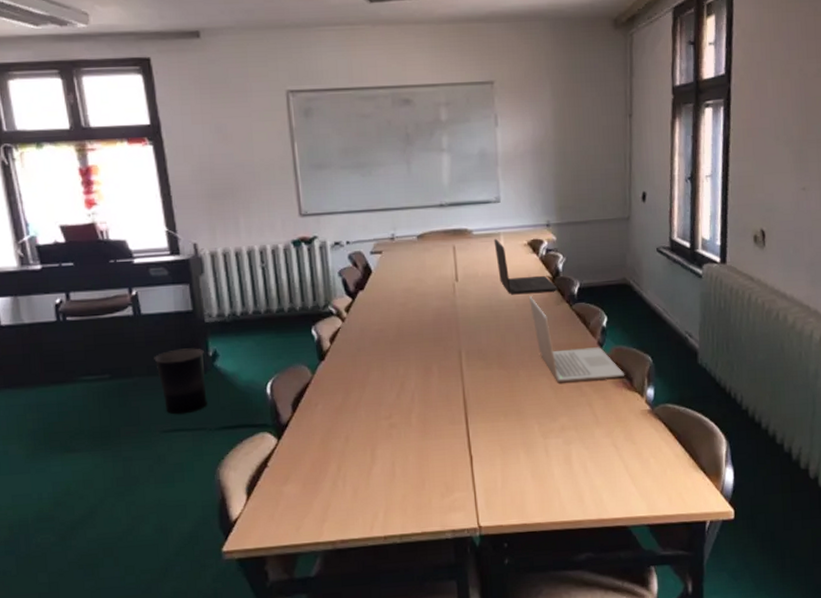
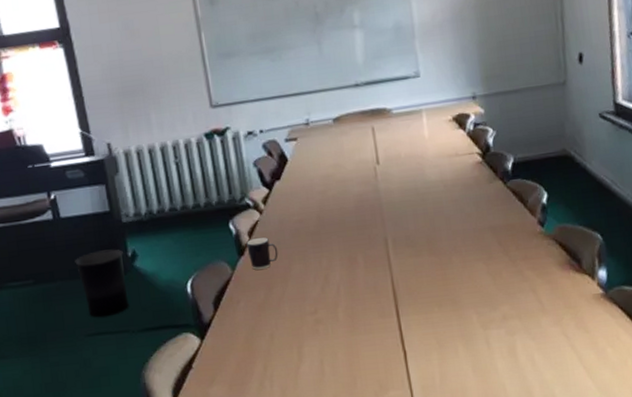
mug: none [327,343,358,374] -> present [246,237,278,270]
laptop: present [493,238,558,295] -> none [415,115,489,176]
laptop: present [529,296,625,382] -> none [458,175,572,267]

